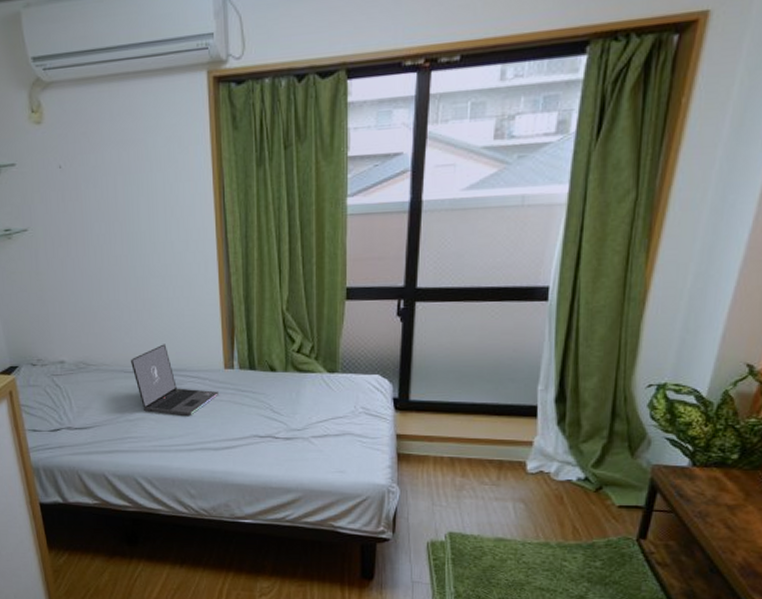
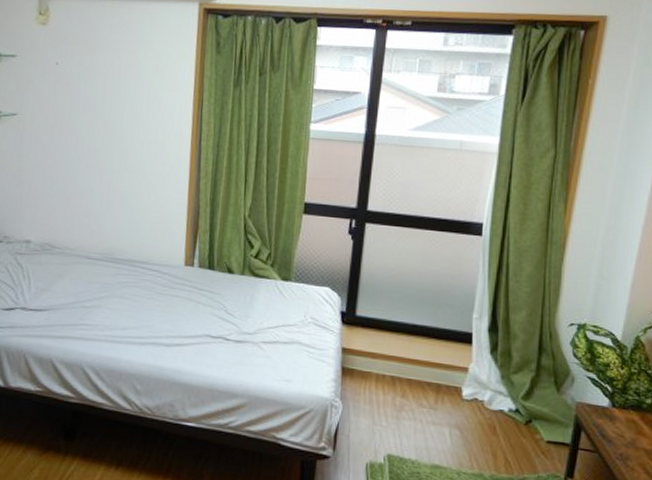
laptop: present [131,344,218,417] -> none [95,235,176,310]

